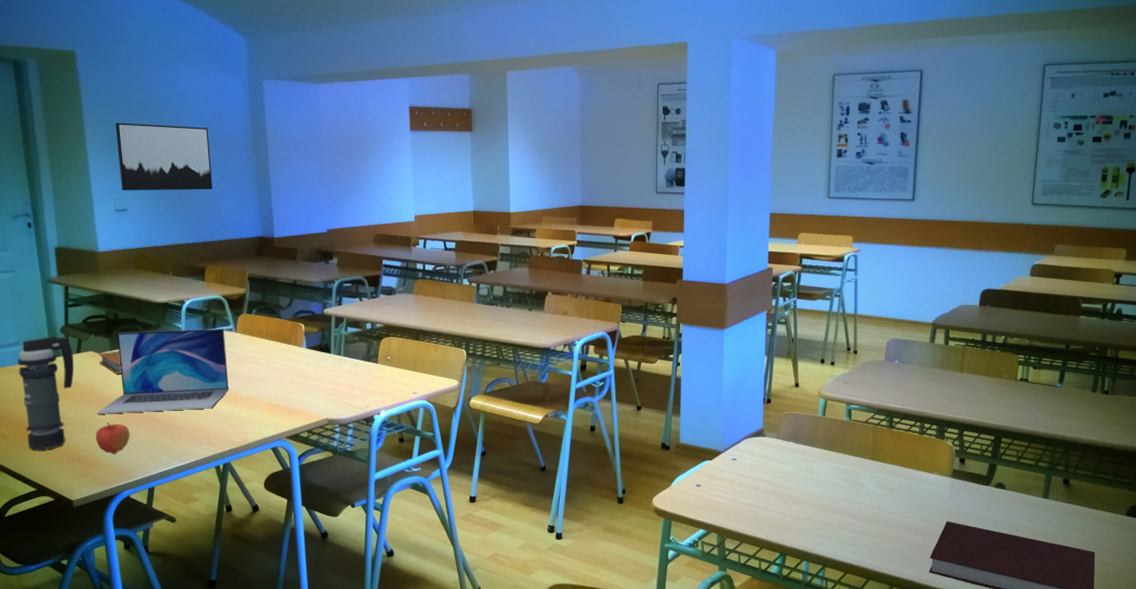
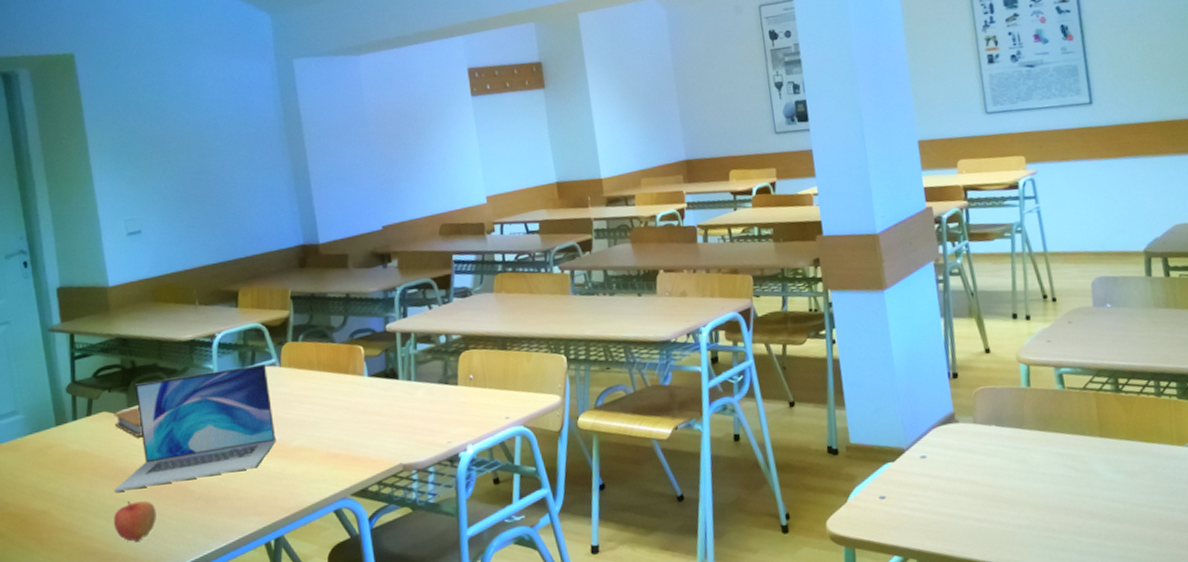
smoke grenade: present [17,335,74,450] -> none [14,396,85,548]
wall art: present [115,123,213,191] -> none [123,122,242,210]

